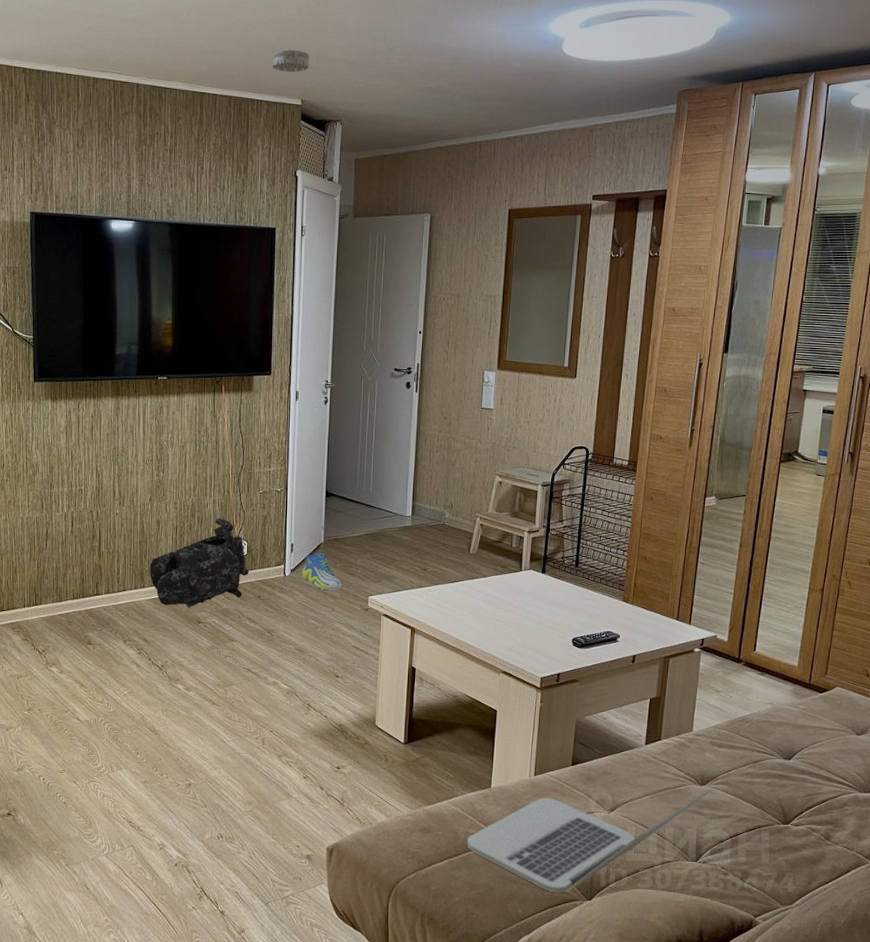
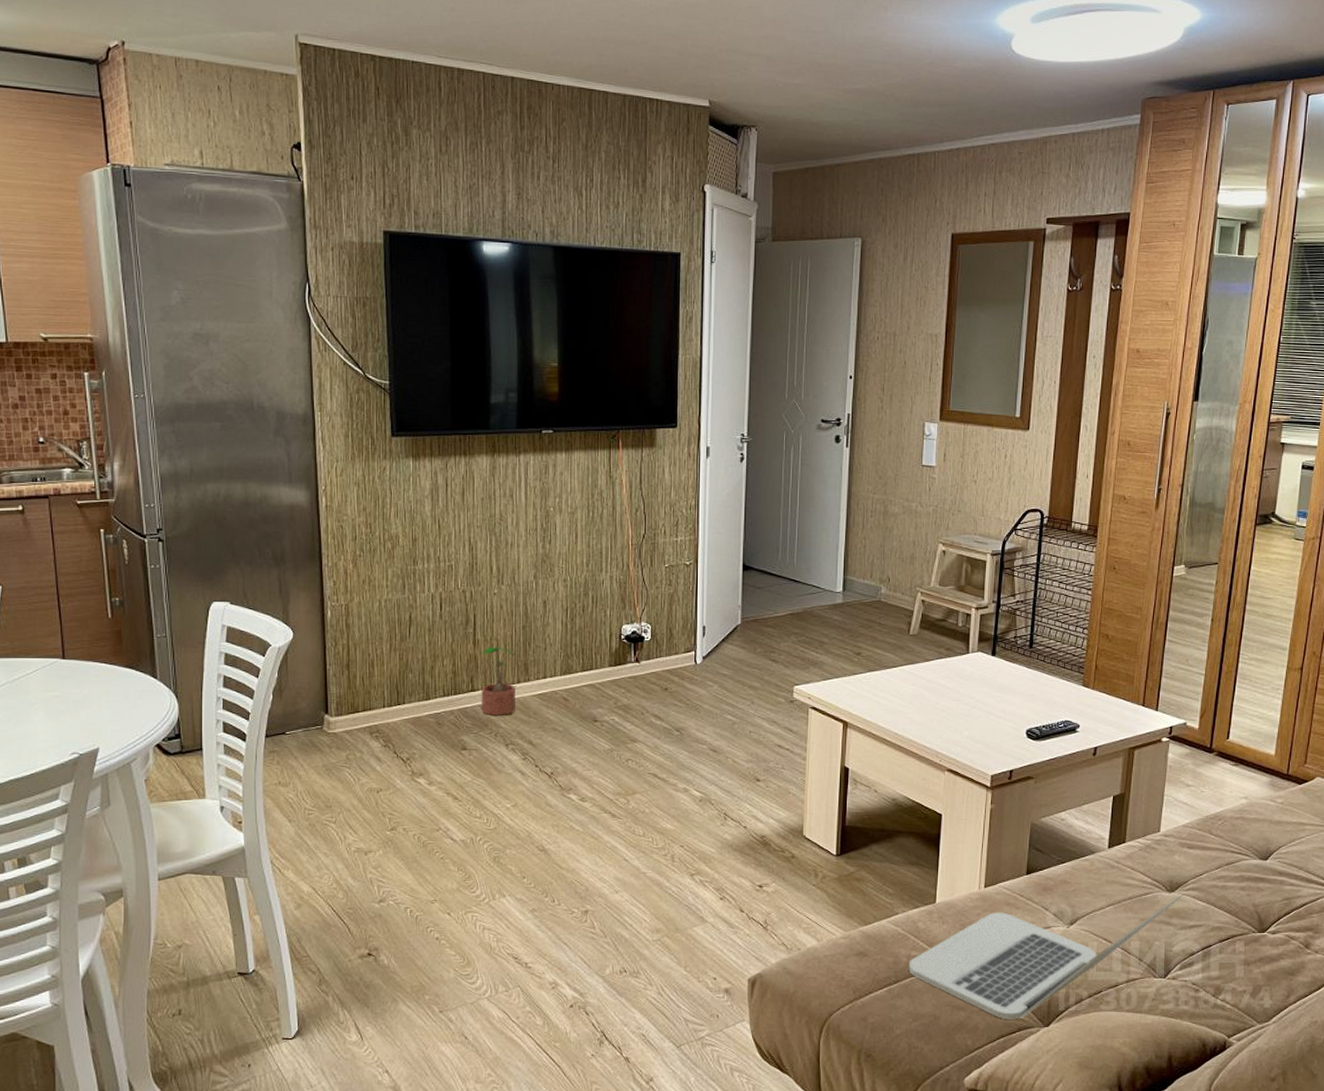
potted plant: none [104,558,133,616] -> present [480,647,516,715]
body armor: present [150,518,250,607] -> none [535,597,654,703]
smoke detector: present [272,49,309,72] -> none [673,40,718,67]
sneaker: present [302,552,342,590] -> none [716,636,763,679]

